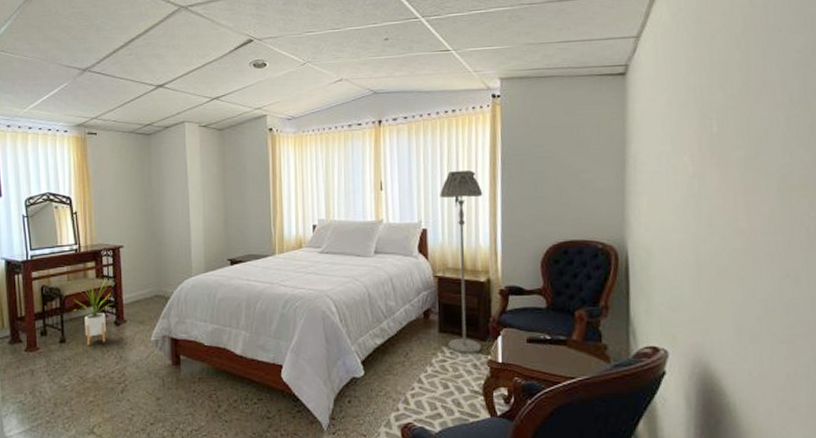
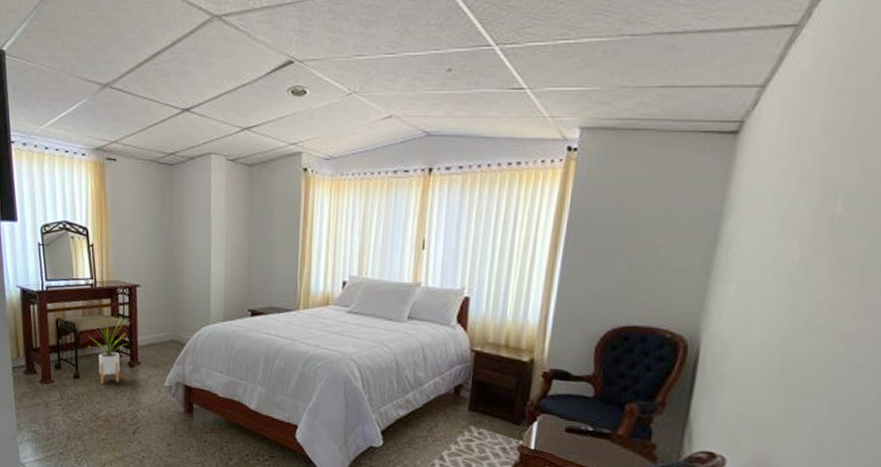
floor lamp: present [440,169,483,353] -> none [477,233,540,436]

